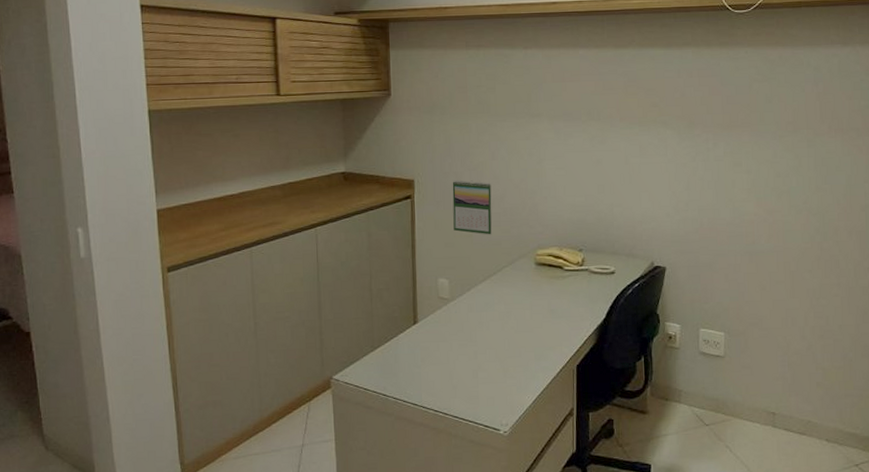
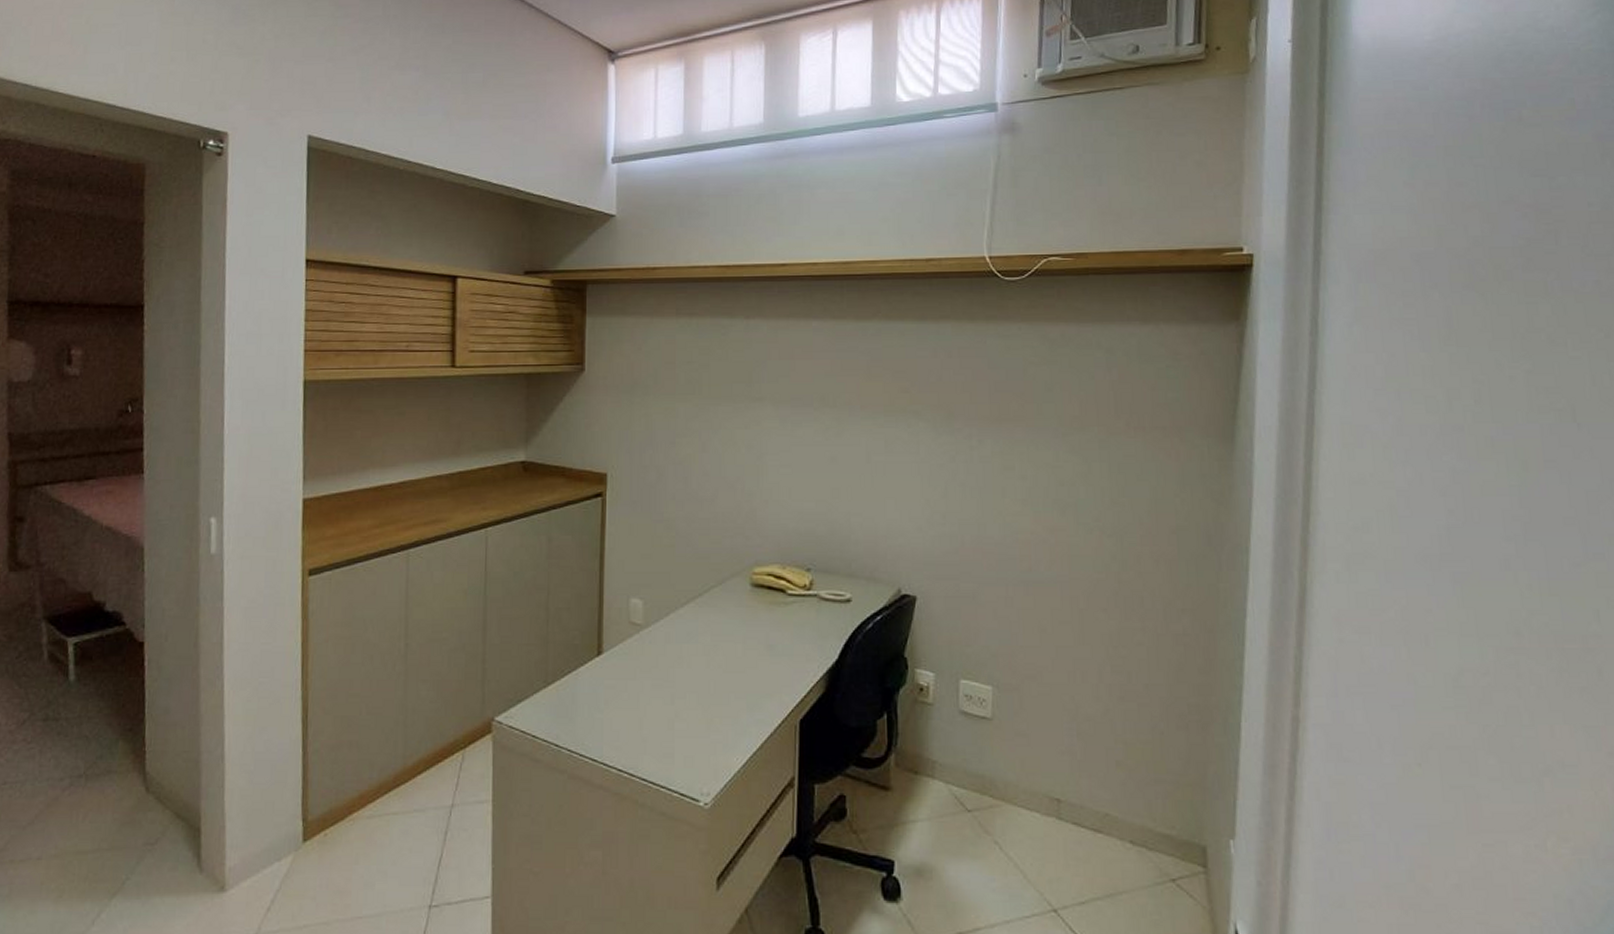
calendar: present [452,180,492,235] -> none [652,475,700,546]

